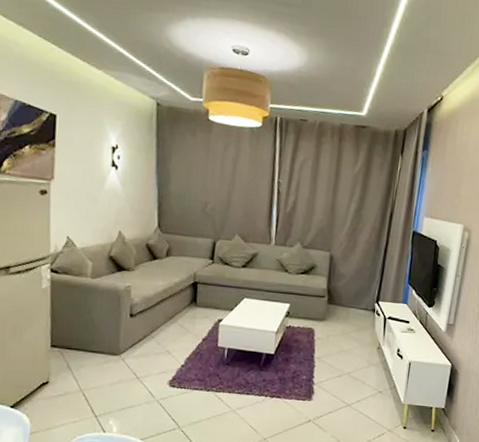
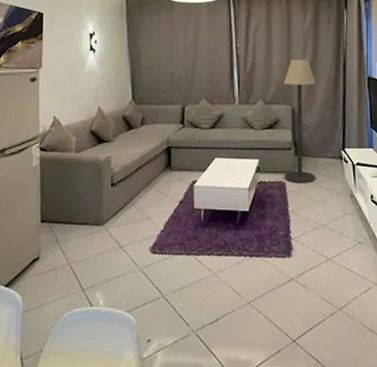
floor lamp: none [314,204,359,333] -> present [283,60,316,184]

